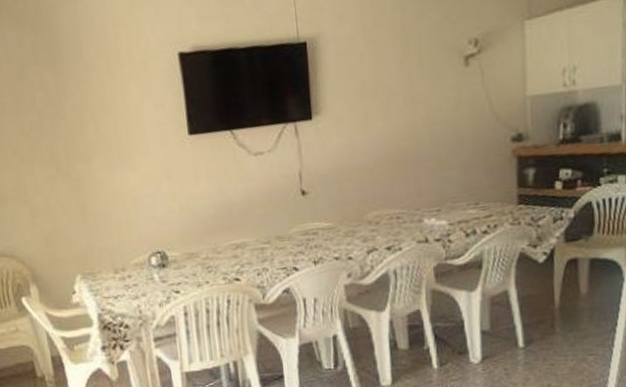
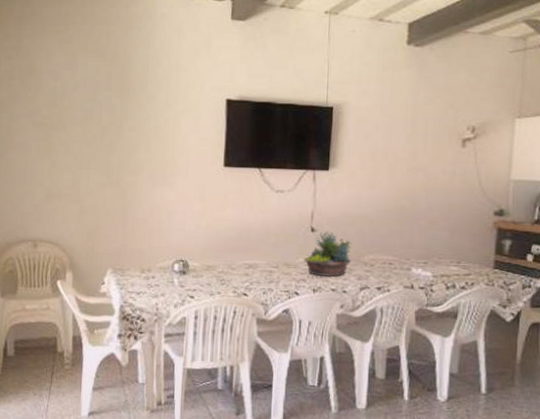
succulent planter: none [298,191,353,246] -> present [304,231,352,277]

